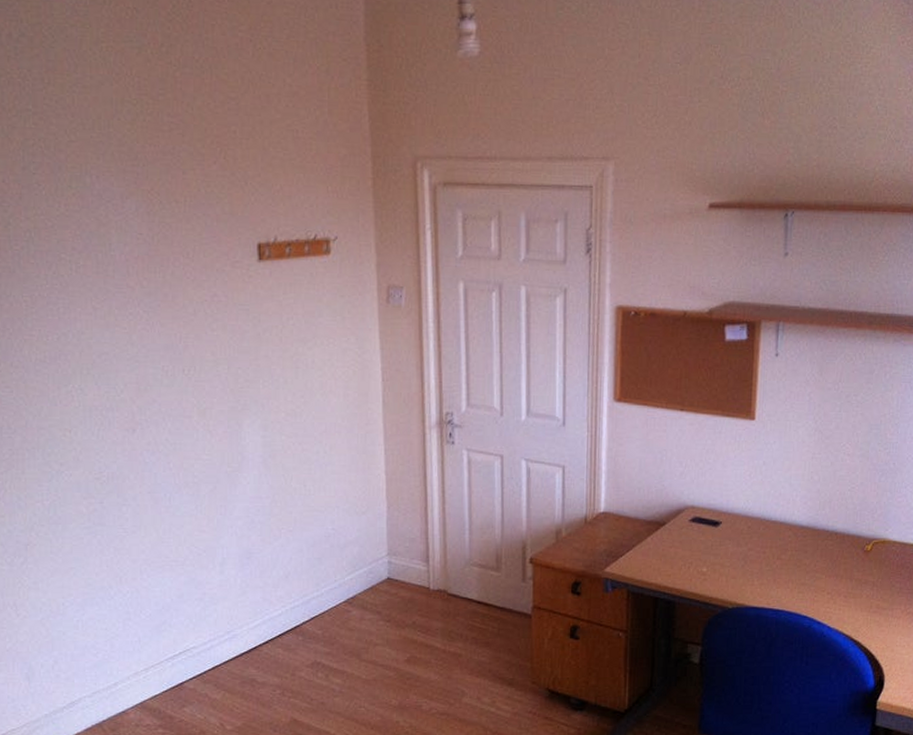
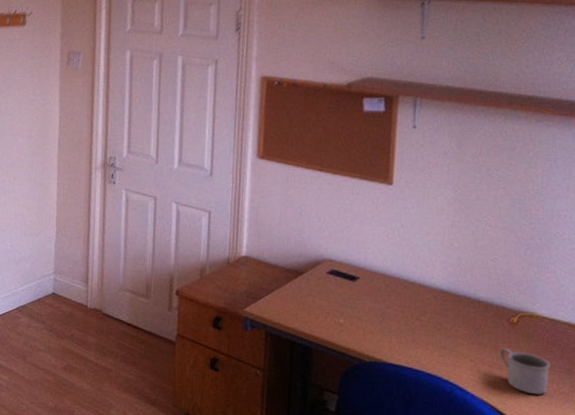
mug: none [854,577,899,618] -> present [499,348,551,395]

